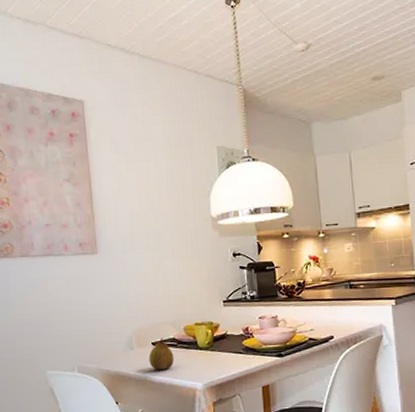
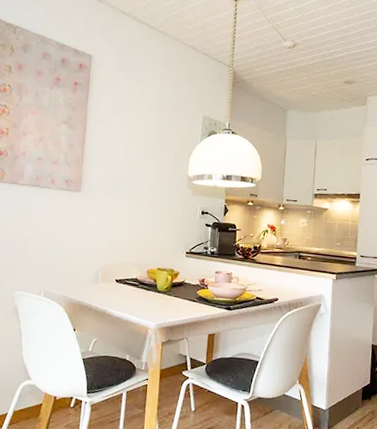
fruit: present [149,338,175,370] -> none [110,277,134,306]

